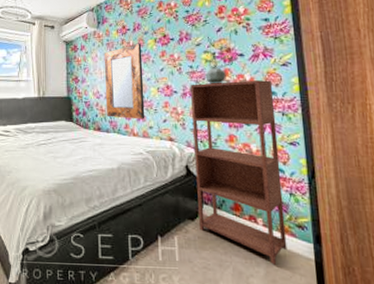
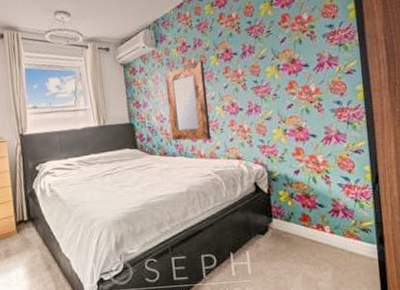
shelving unit: present [190,80,288,264] -> none [256,89,353,267]
potted plant: present [202,46,234,84] -> none [267,57,299,98]

